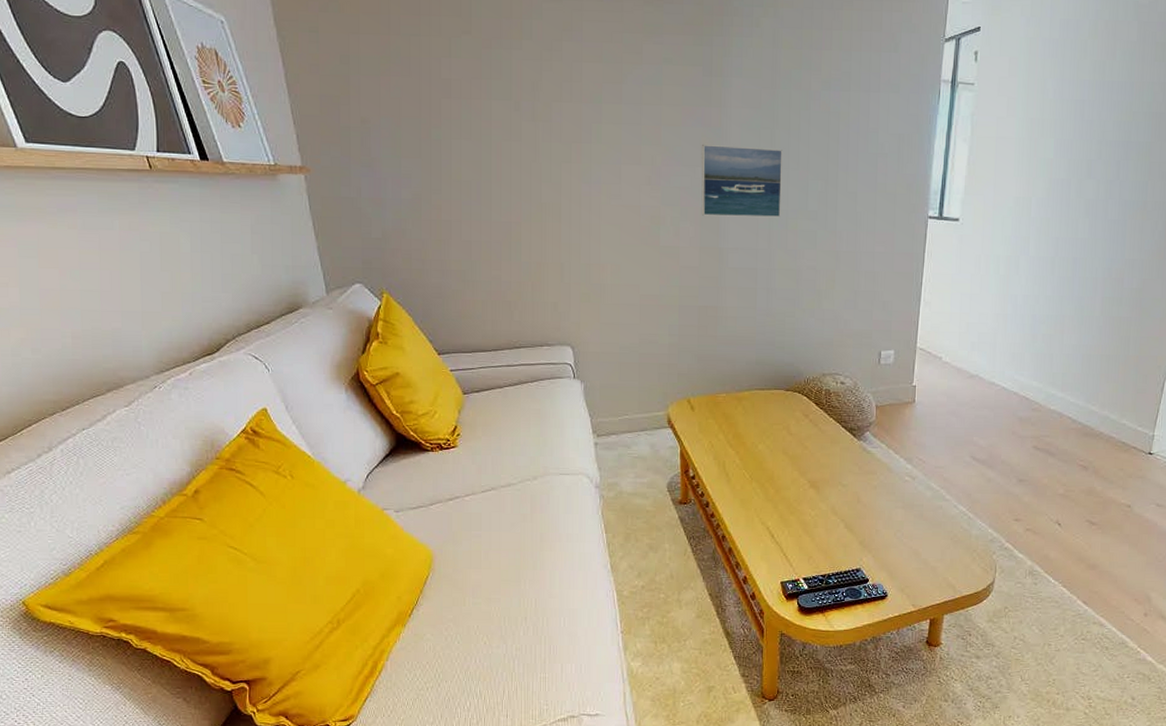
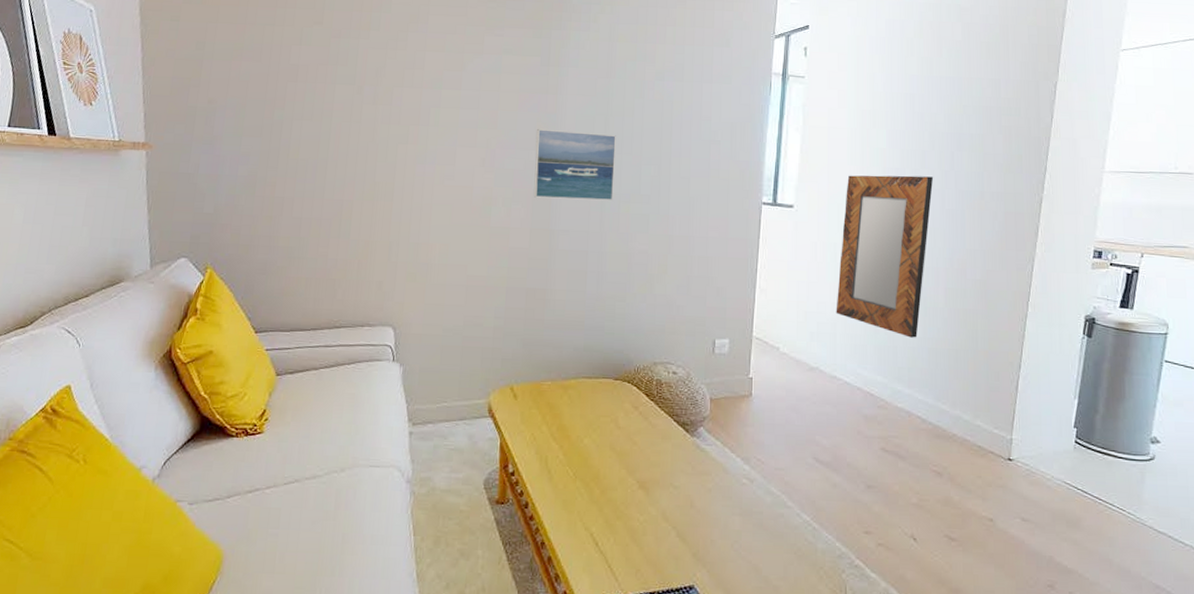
home mirror: none [996,186,1099,345] -> present [836,175,934,338]

